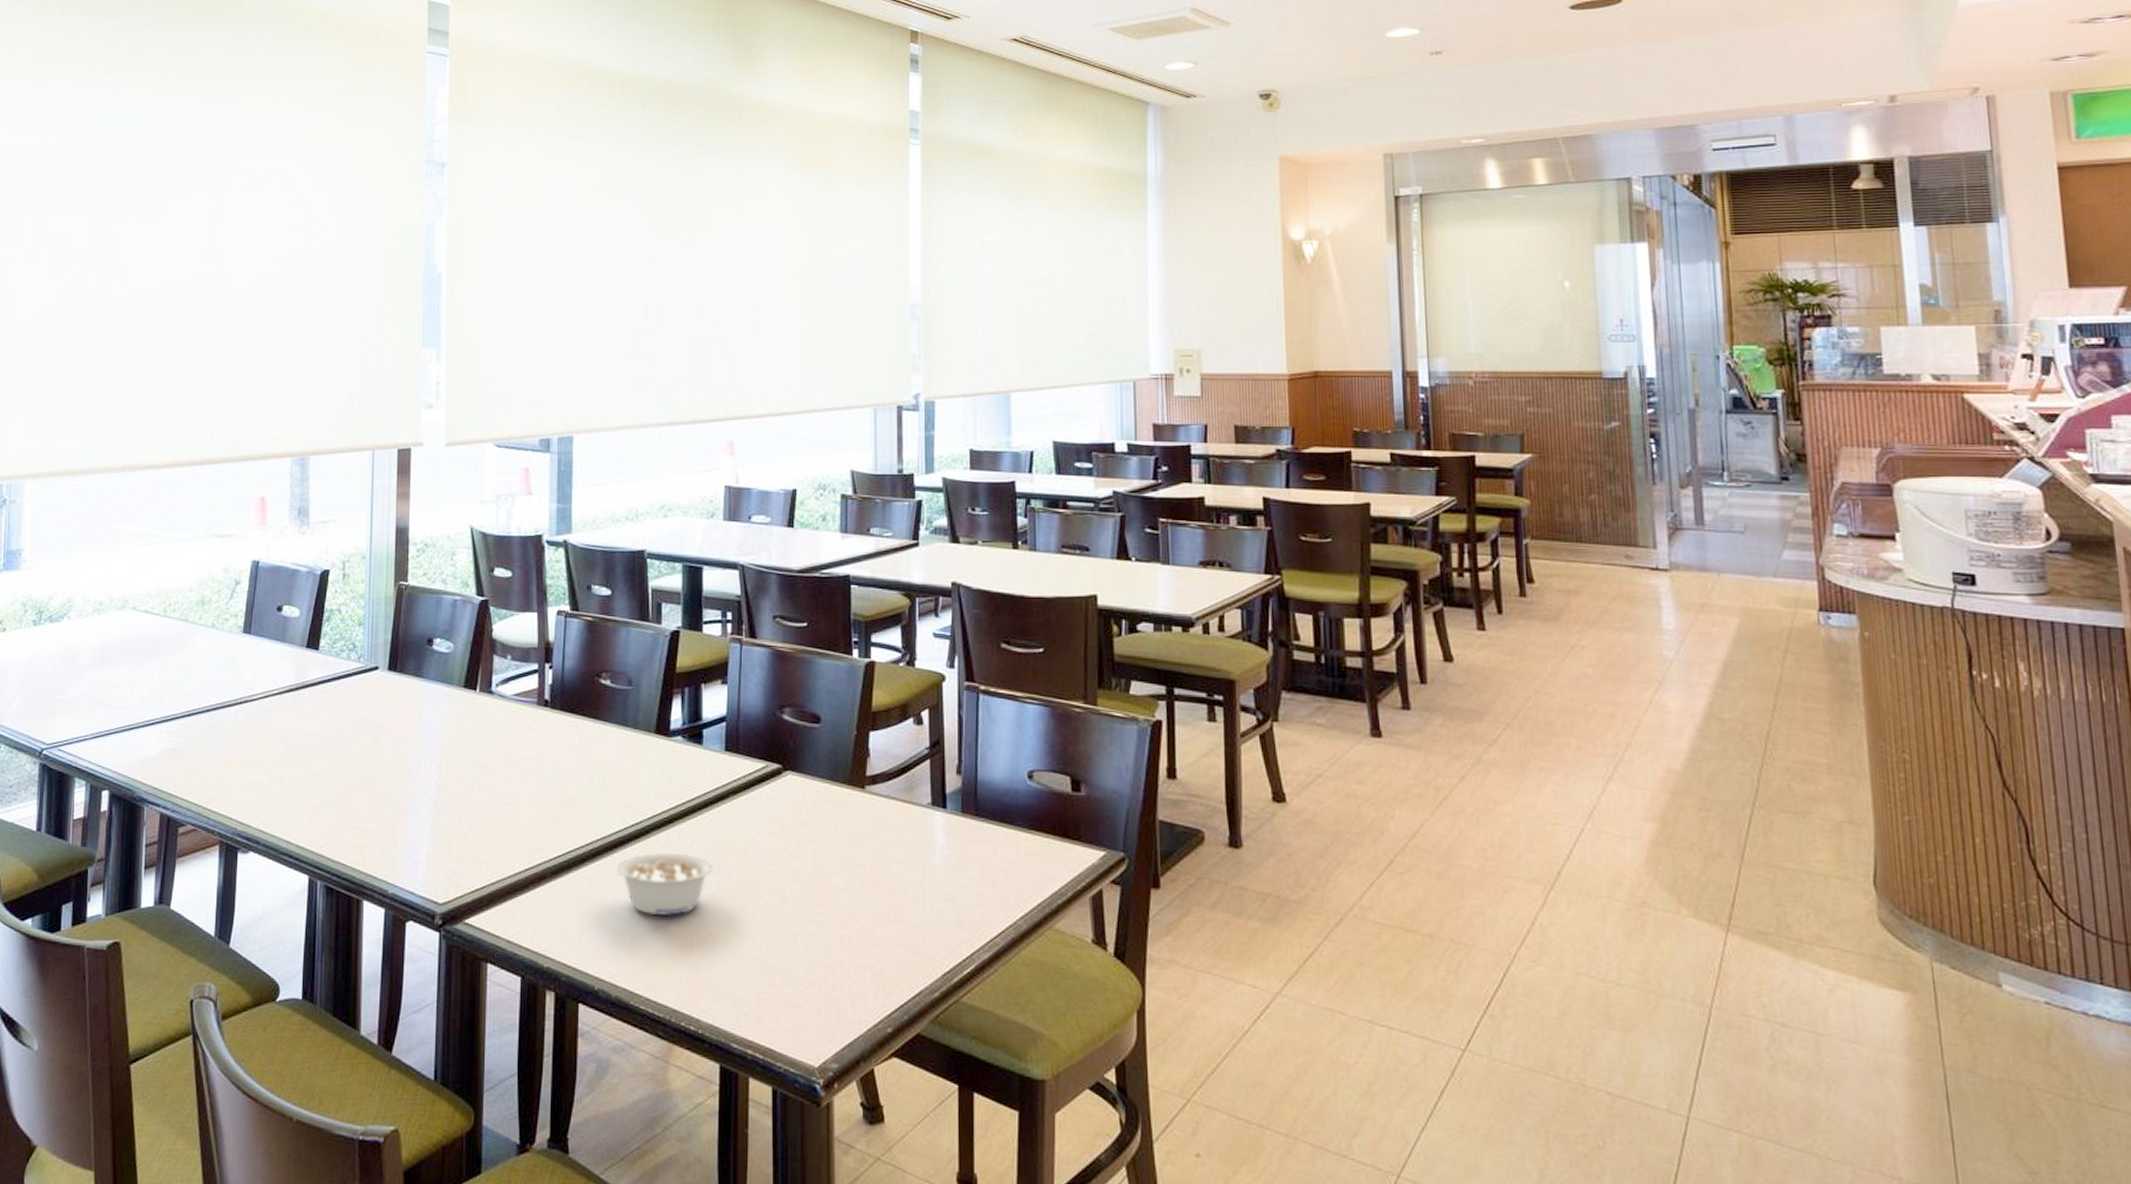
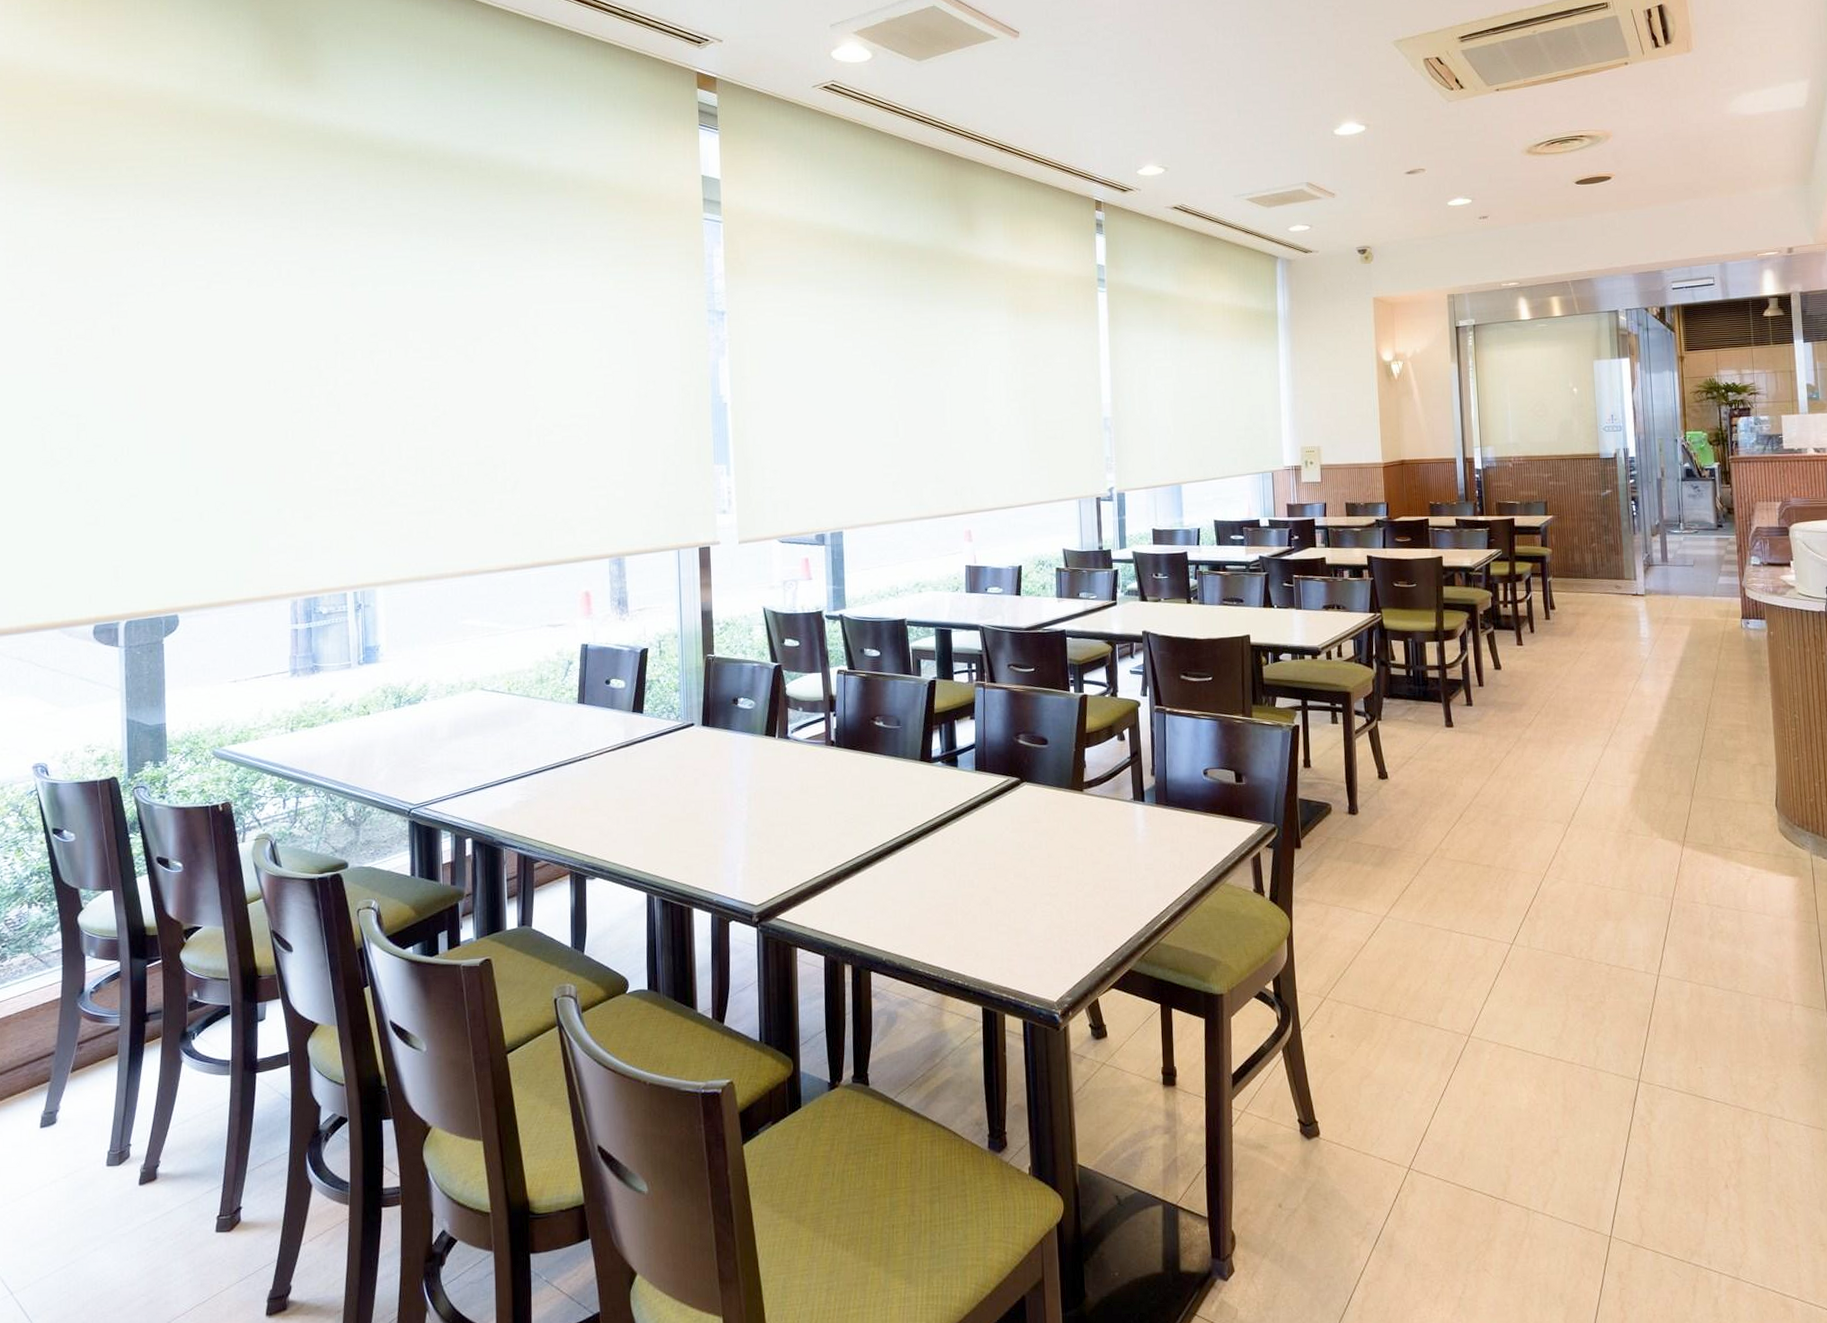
legume: present [617,852,713,916] -> none [895,850,970,900]

